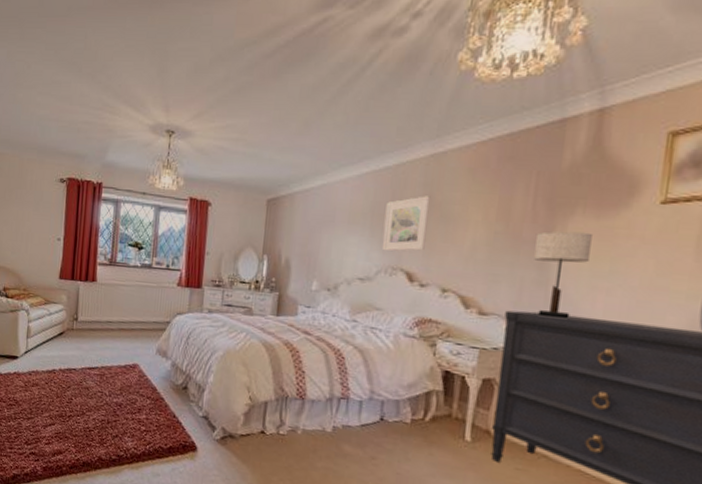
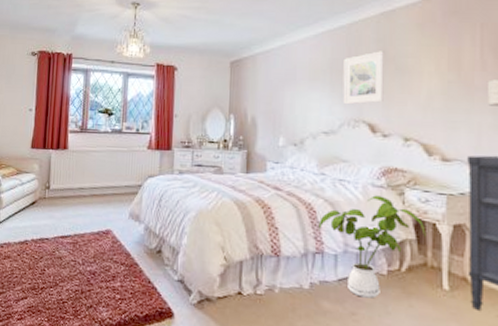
house plant: none [345,345,454,445] -> present [318,195,426,298]

